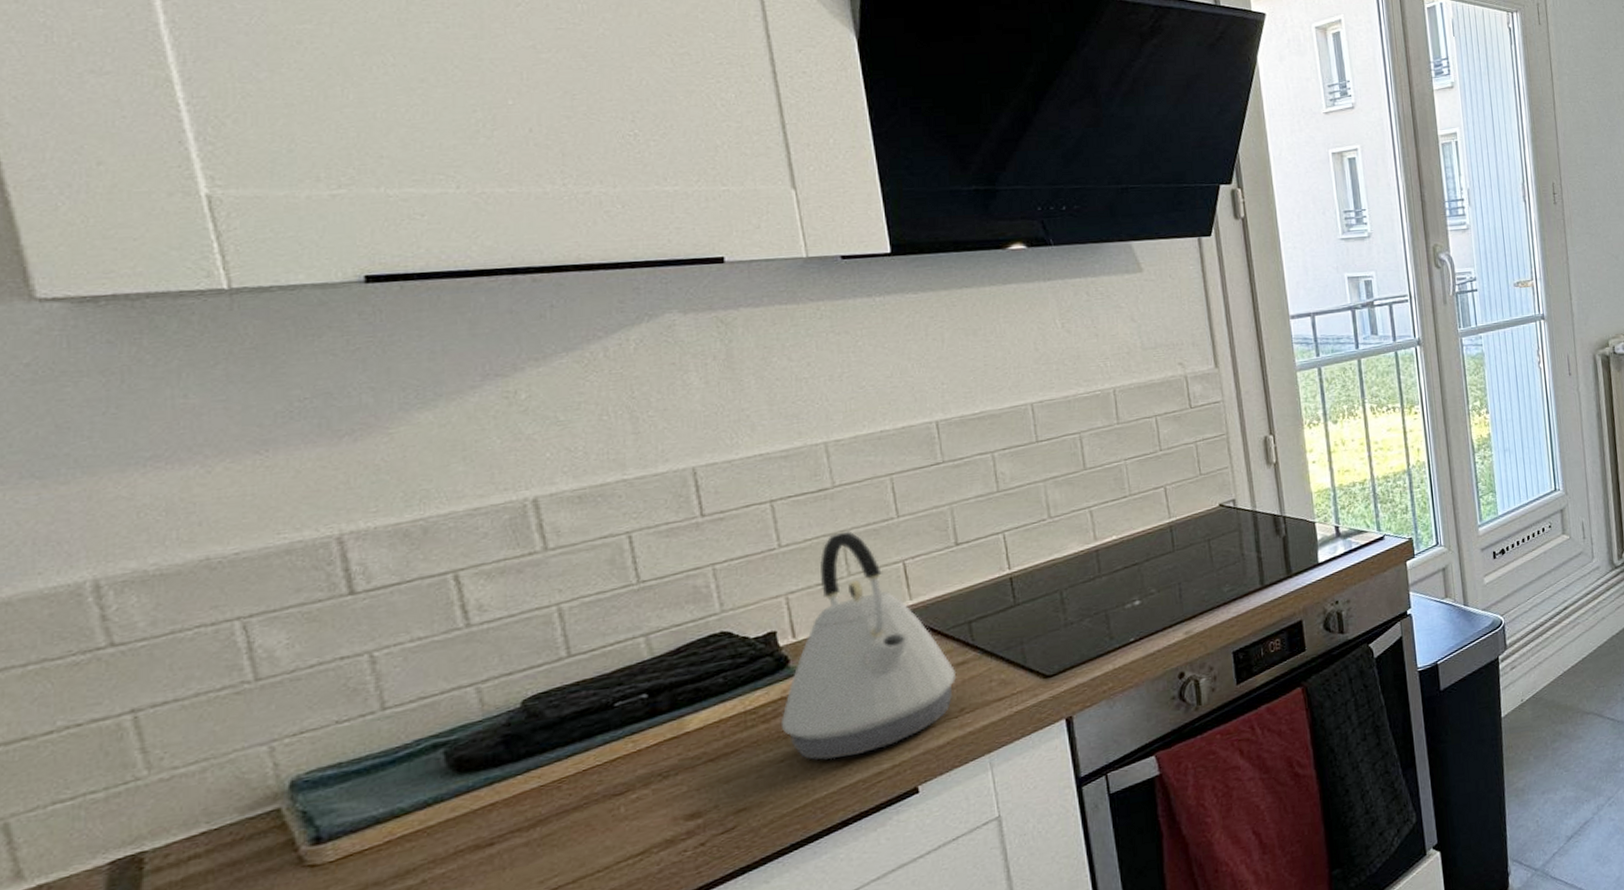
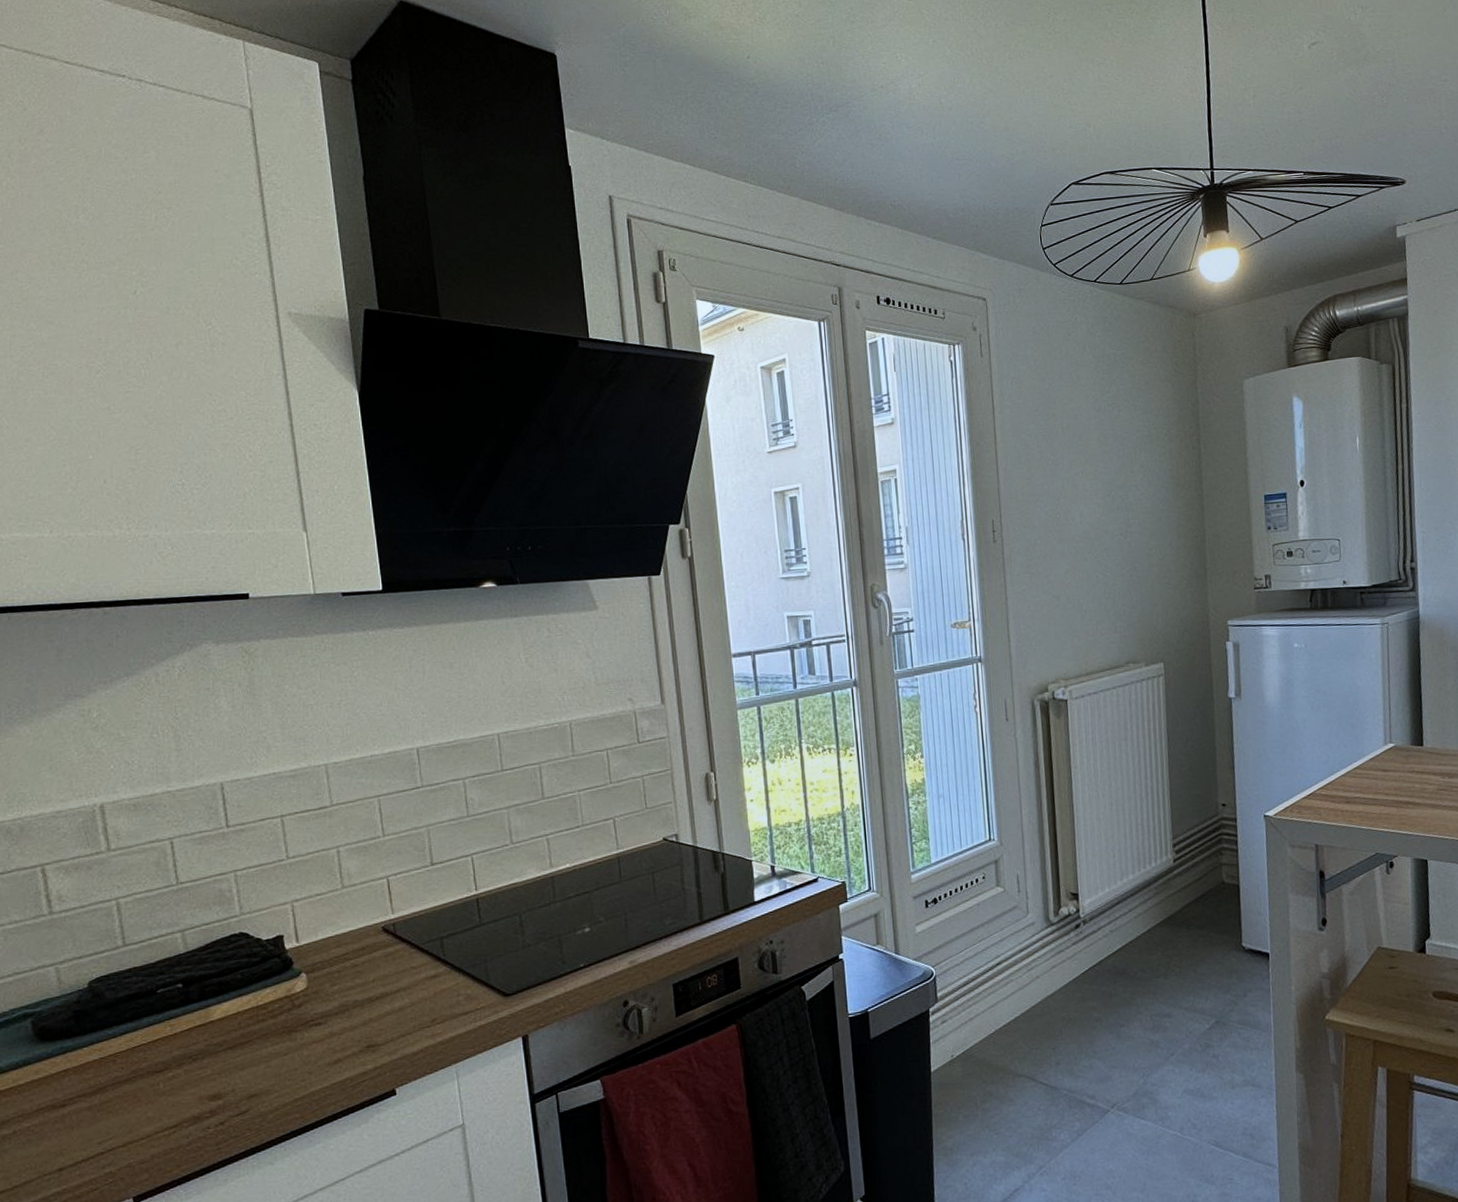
kettle: present [780,531,957,760] -> none [285,847,430,1057]

